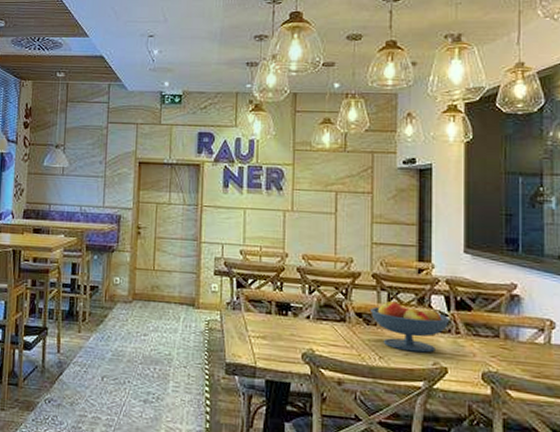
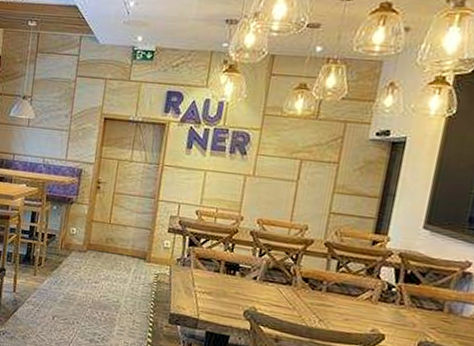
fruit bowl: present [371,301,450,353] -> none [317,269,397,320]

